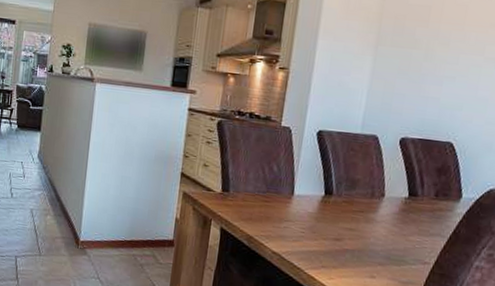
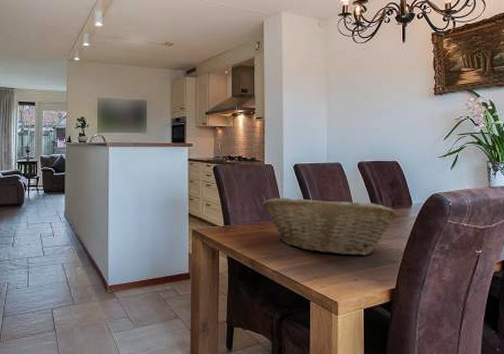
fruit basket: none [270,167,440,251] -> present [262,197,397,256]

